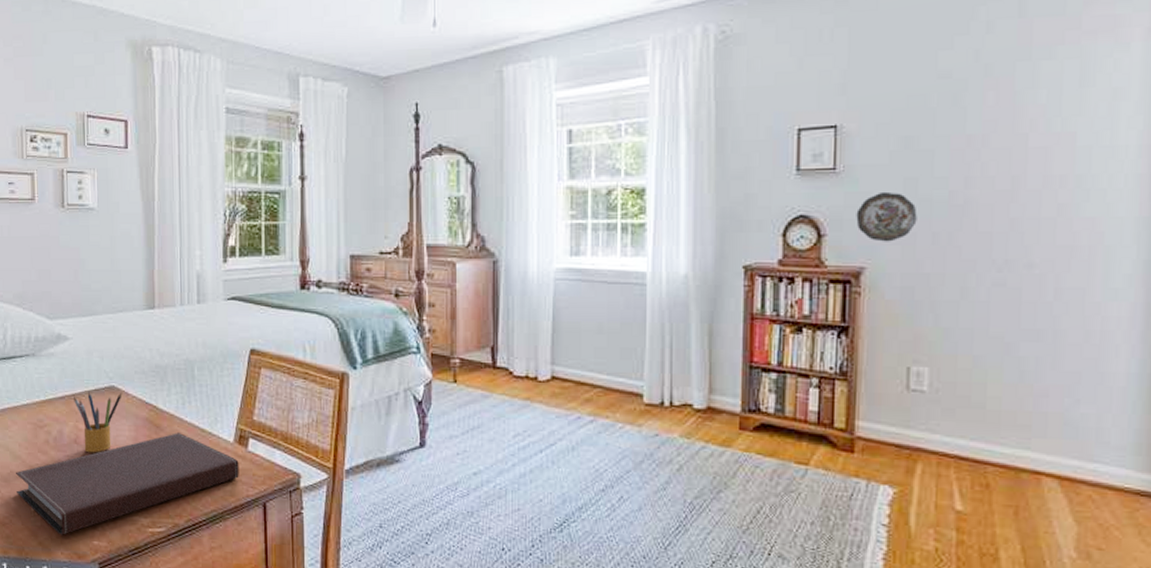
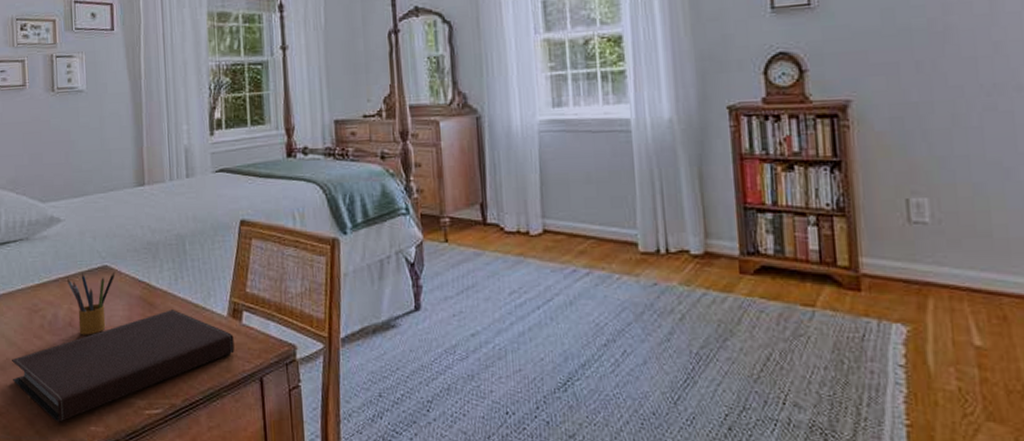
decorative plate: present [856,191,917,242] -> none [835,23,899,74]

